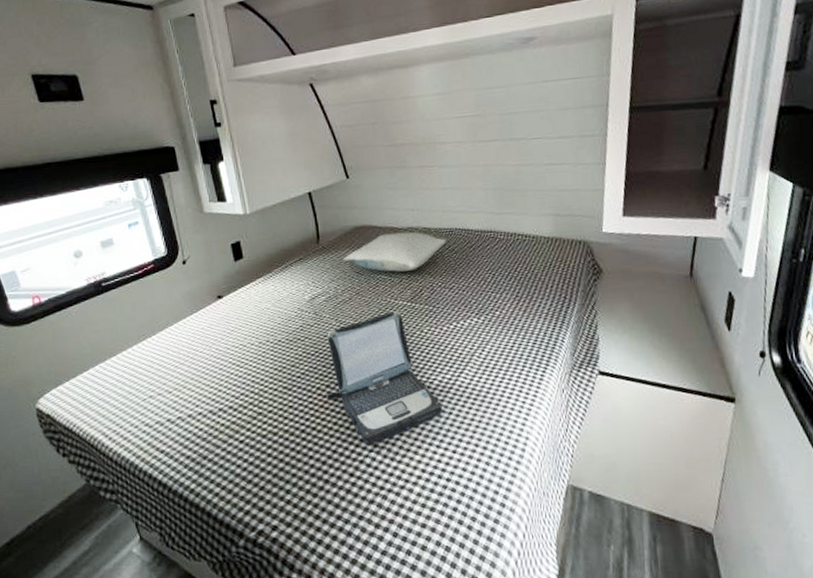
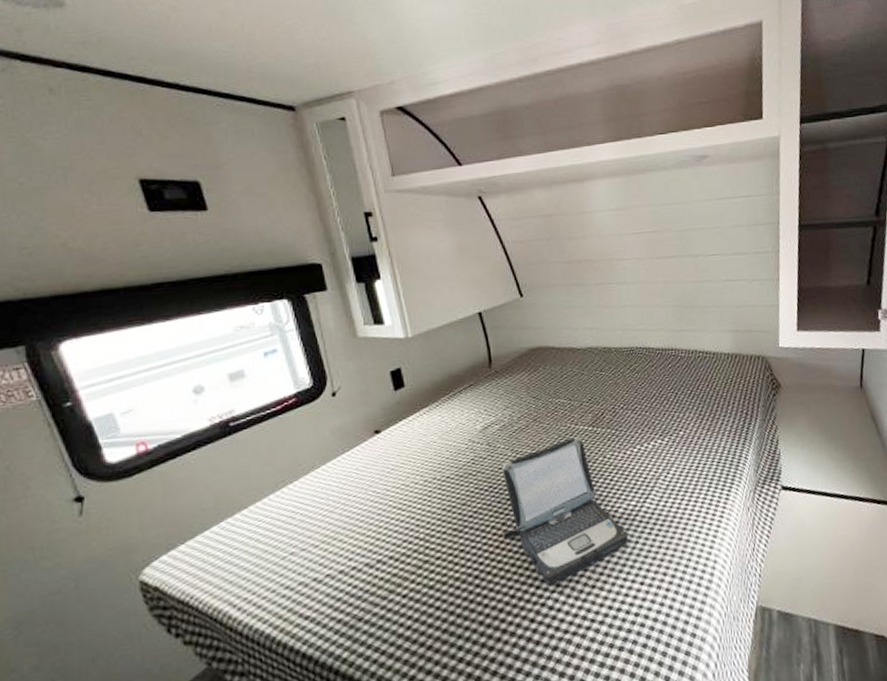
pillow: present [343,231,447,272] -> none [518,352,628,395]

